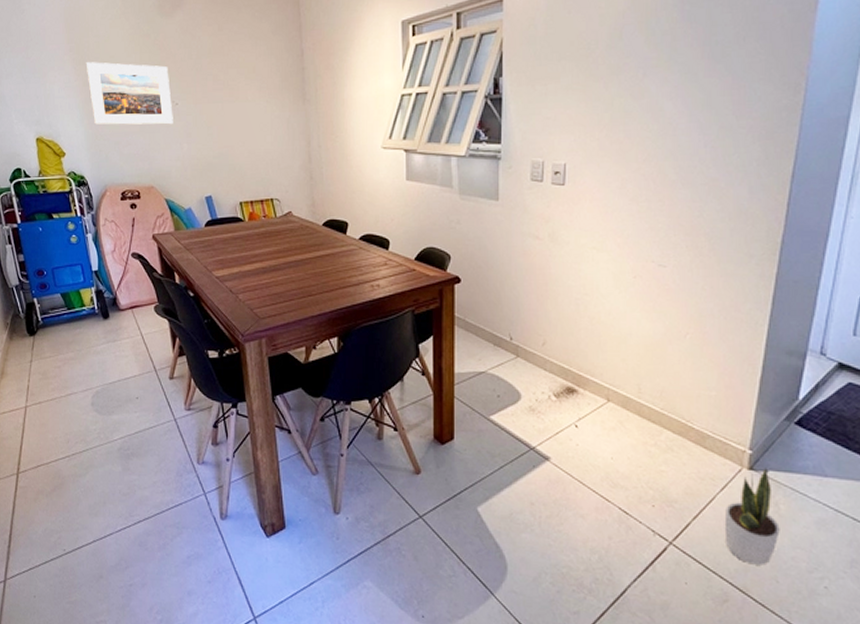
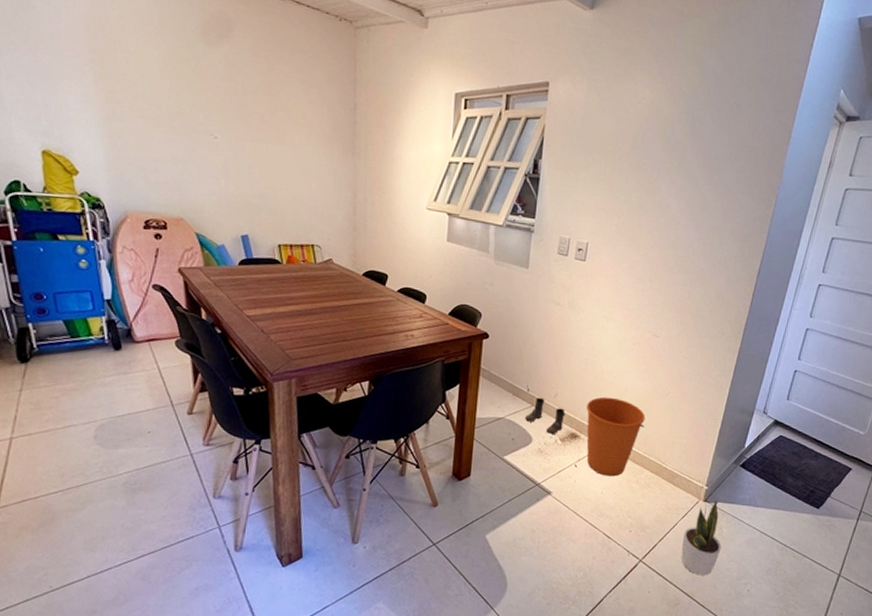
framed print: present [86,62,173,125] -> none [110,77,211,158]
boots: none [509,347,558,389] -> present [524,397,565,434]
bucket: none [581,342,658,439] -> present [586,396,646,477]

